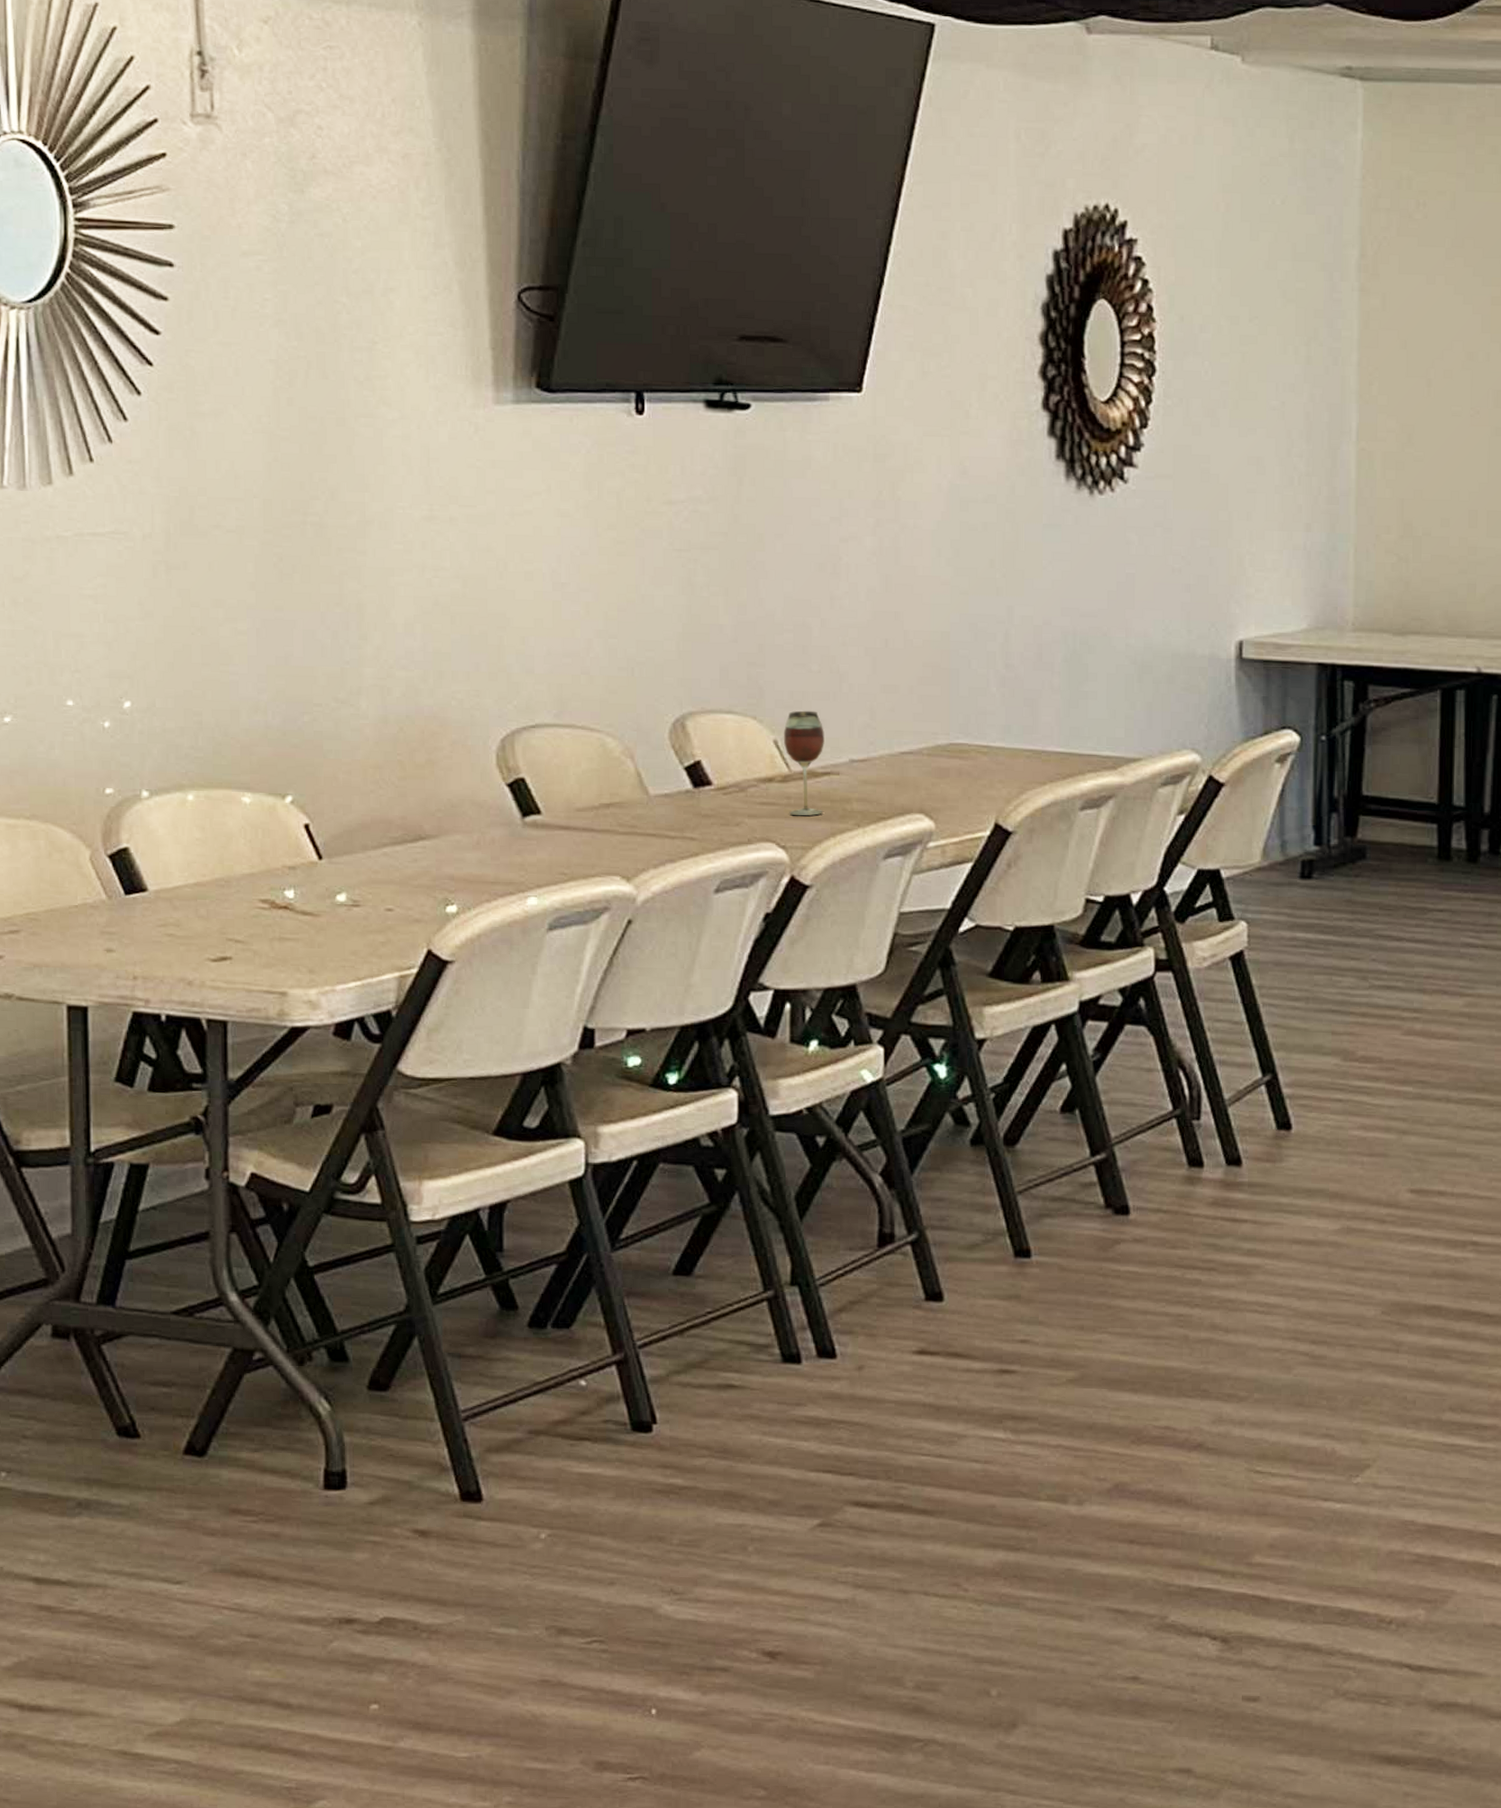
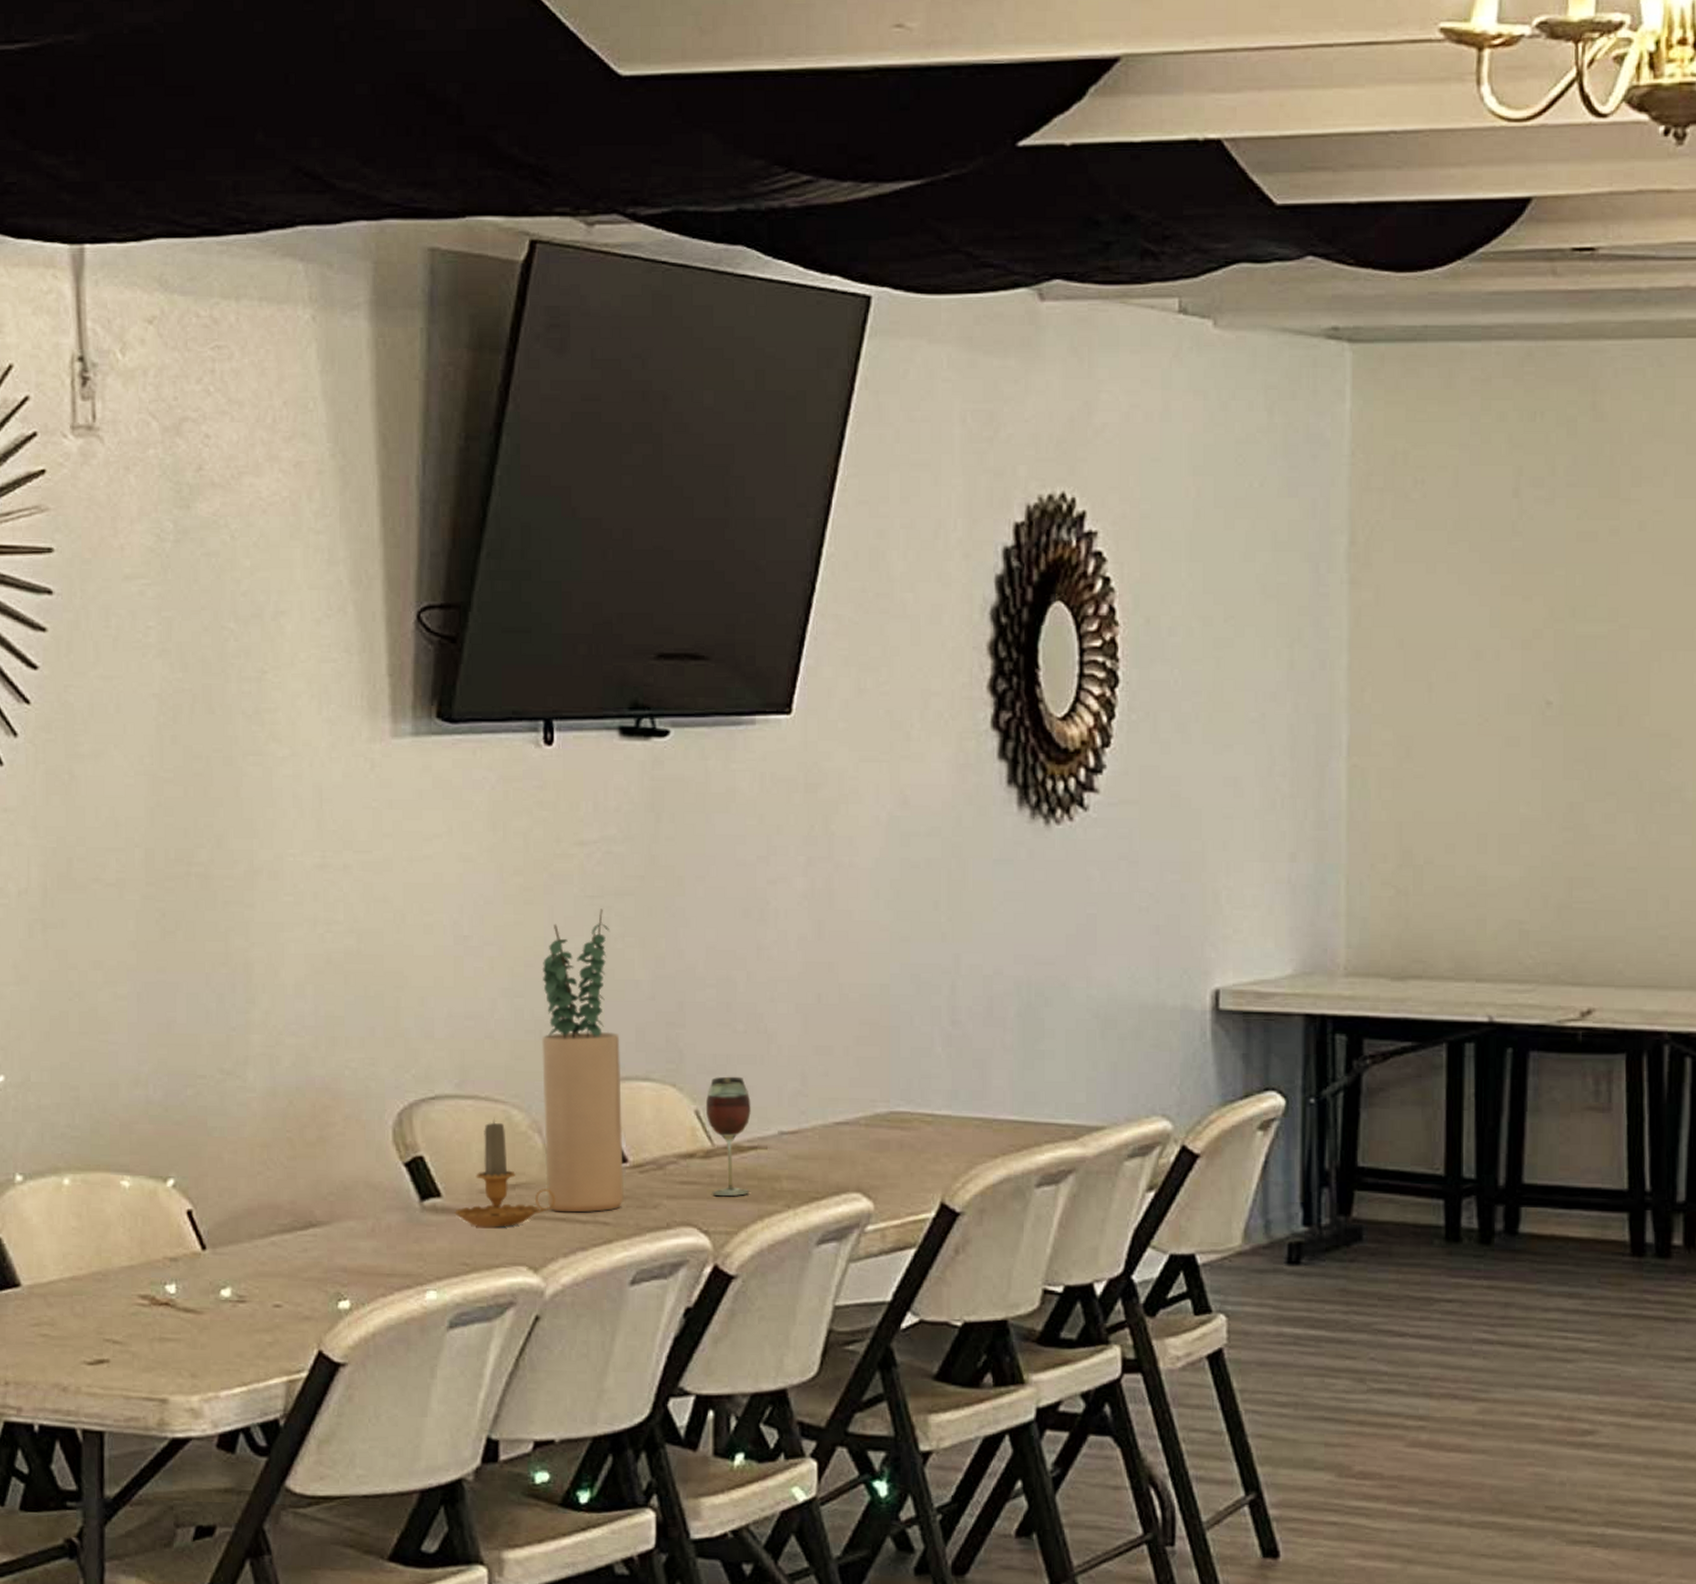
candle: none [554,745,647,842] -> present [455,1118,556,1228]
vase: none [633,561,710,829] -> present [541,909,625,1213]

